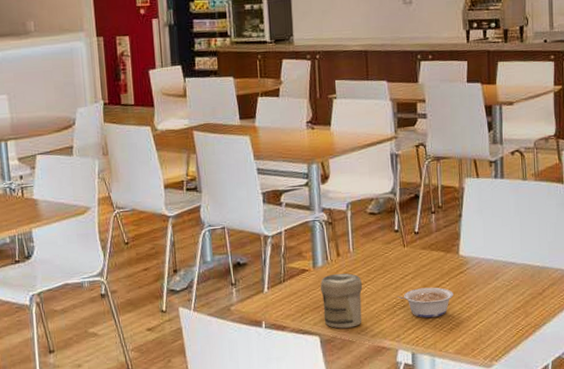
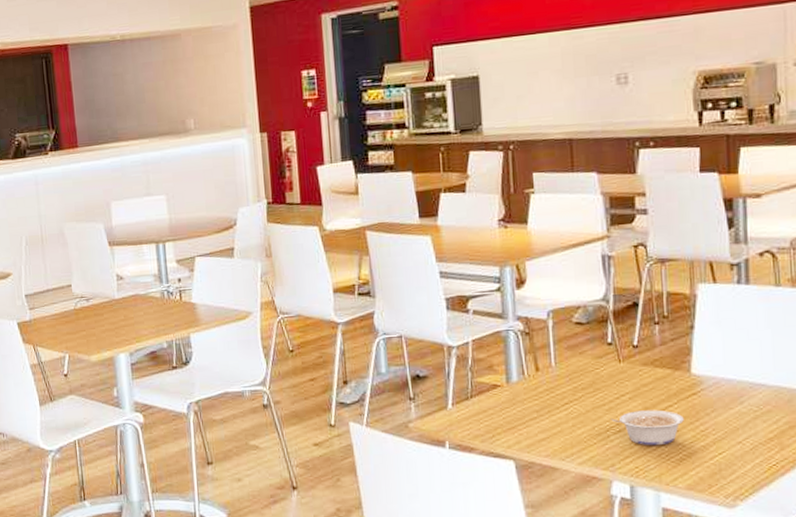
jar: present [320,273,363,329] -> none [515,390,568,453]

